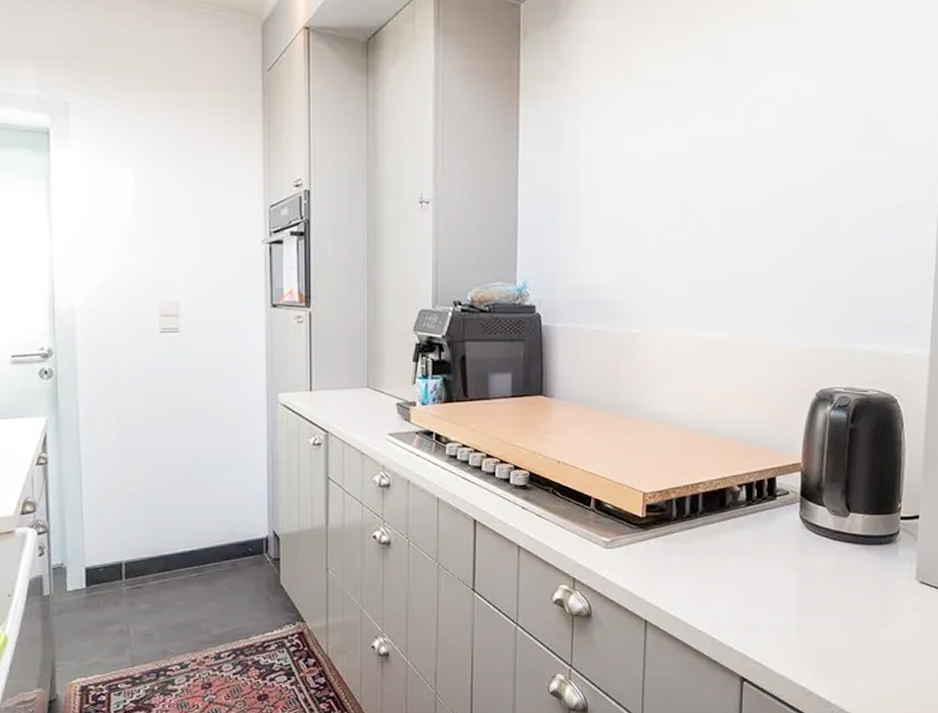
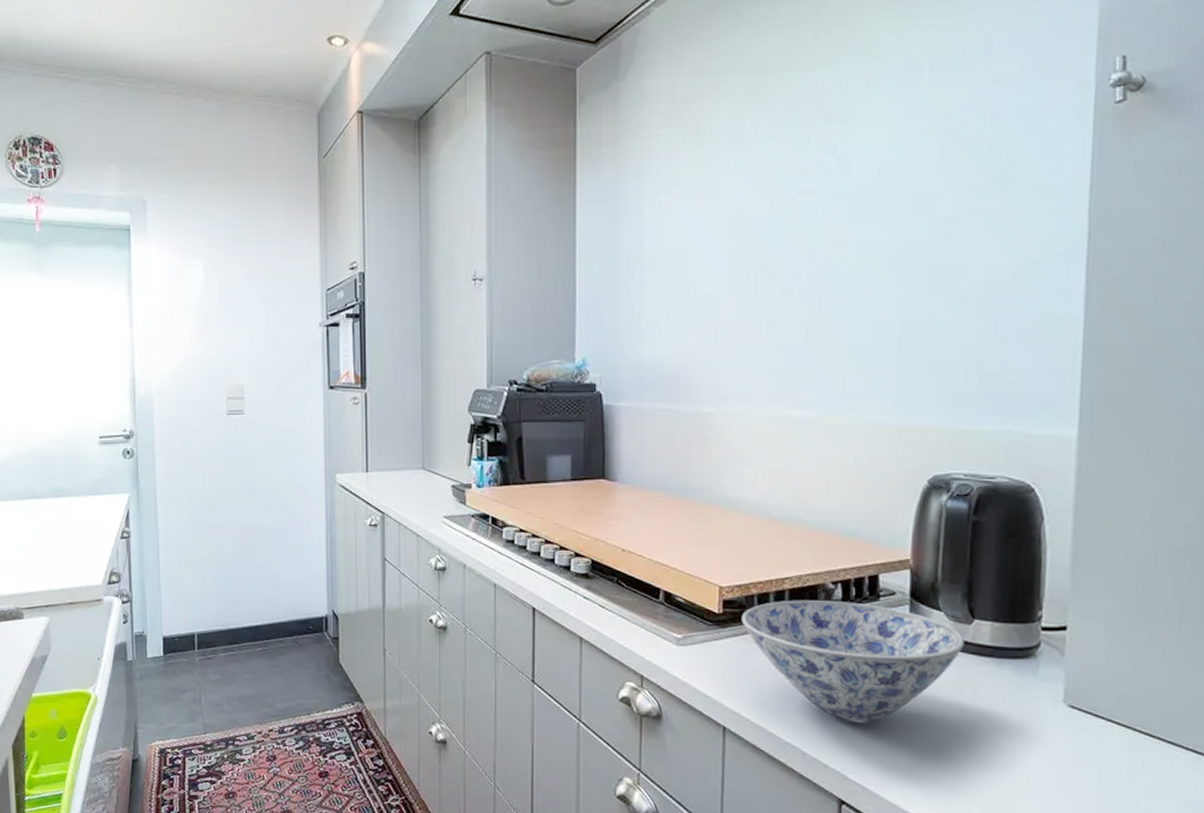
bowl: none [662,502,842,607] -> present [741,600,964,722]

